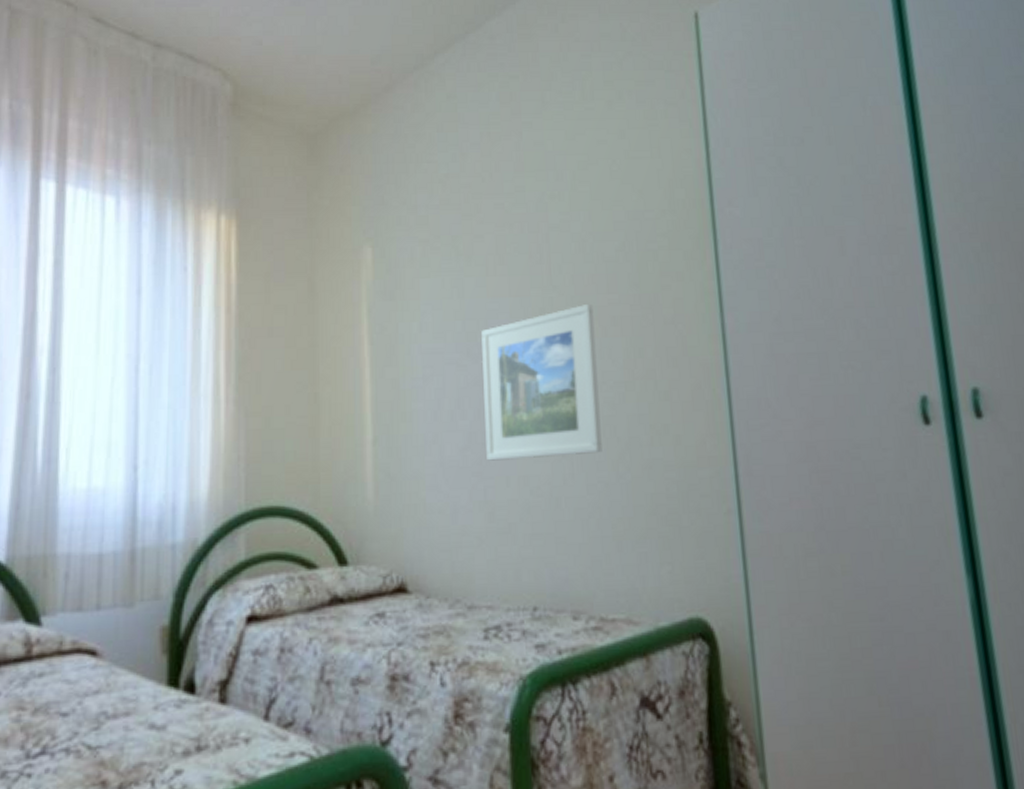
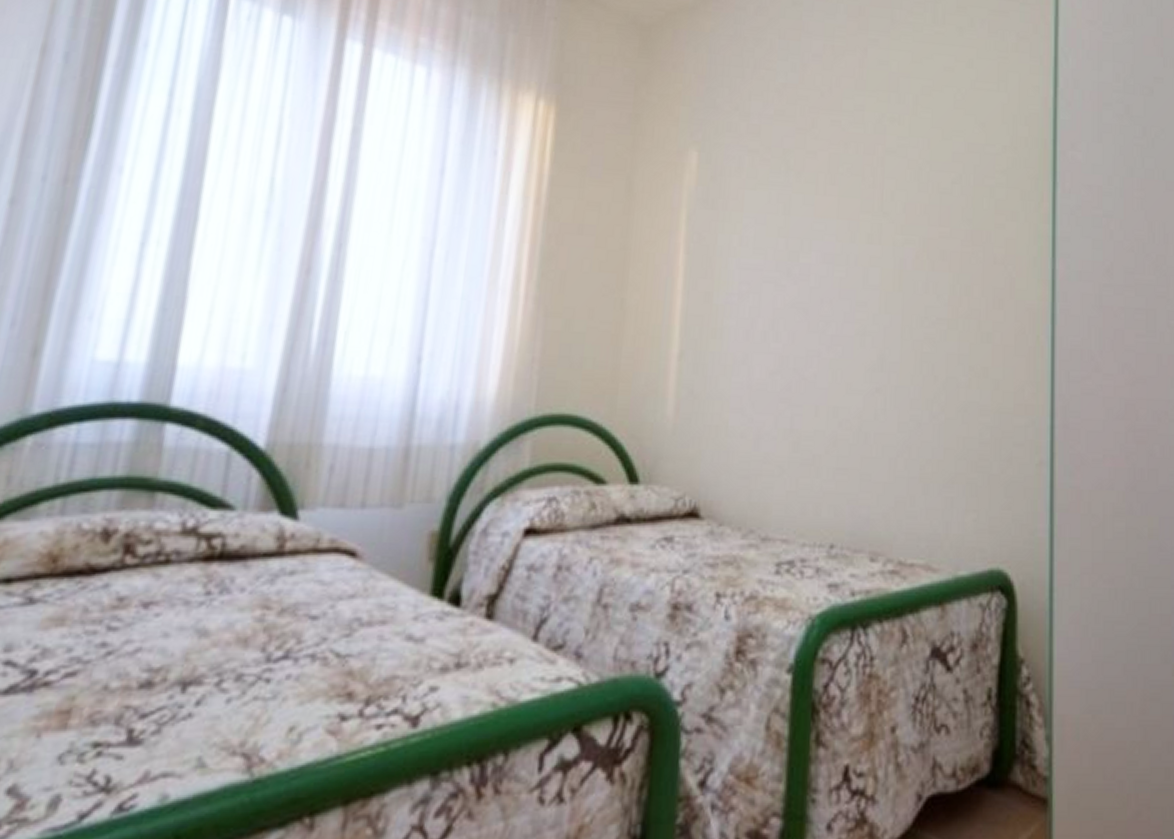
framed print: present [481,303,602,461] -> none [796,234,923,391]

